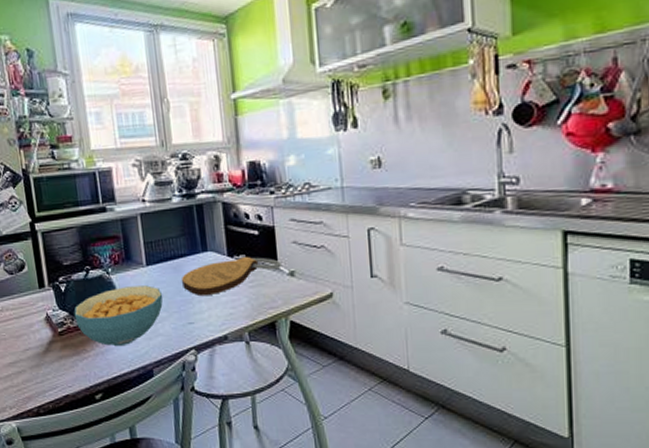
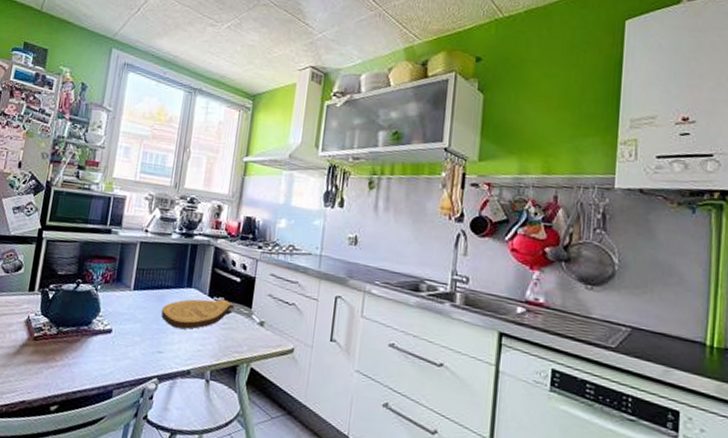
cereal bowl: present [74,285,163,347] -> none [53,305,142,363]

